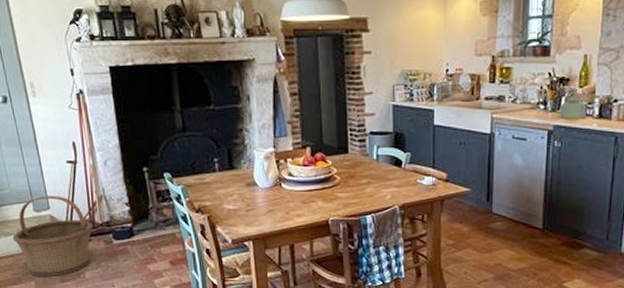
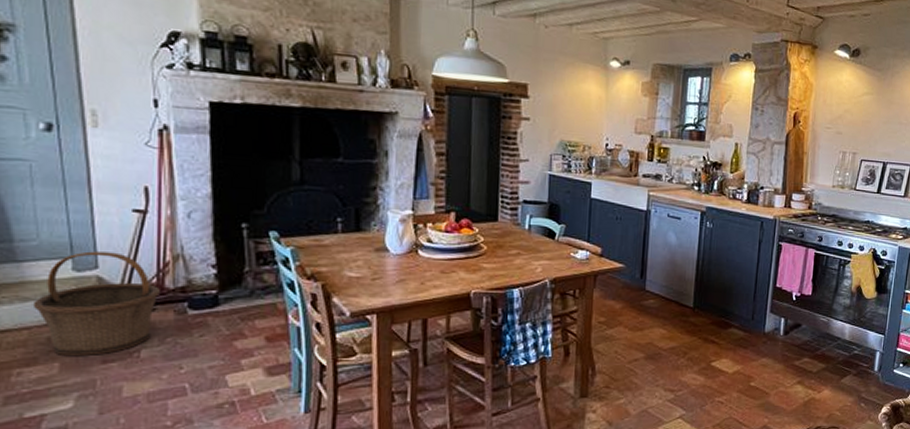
kettle: present [559,88,586,120] -> none [712,173,736,204]

